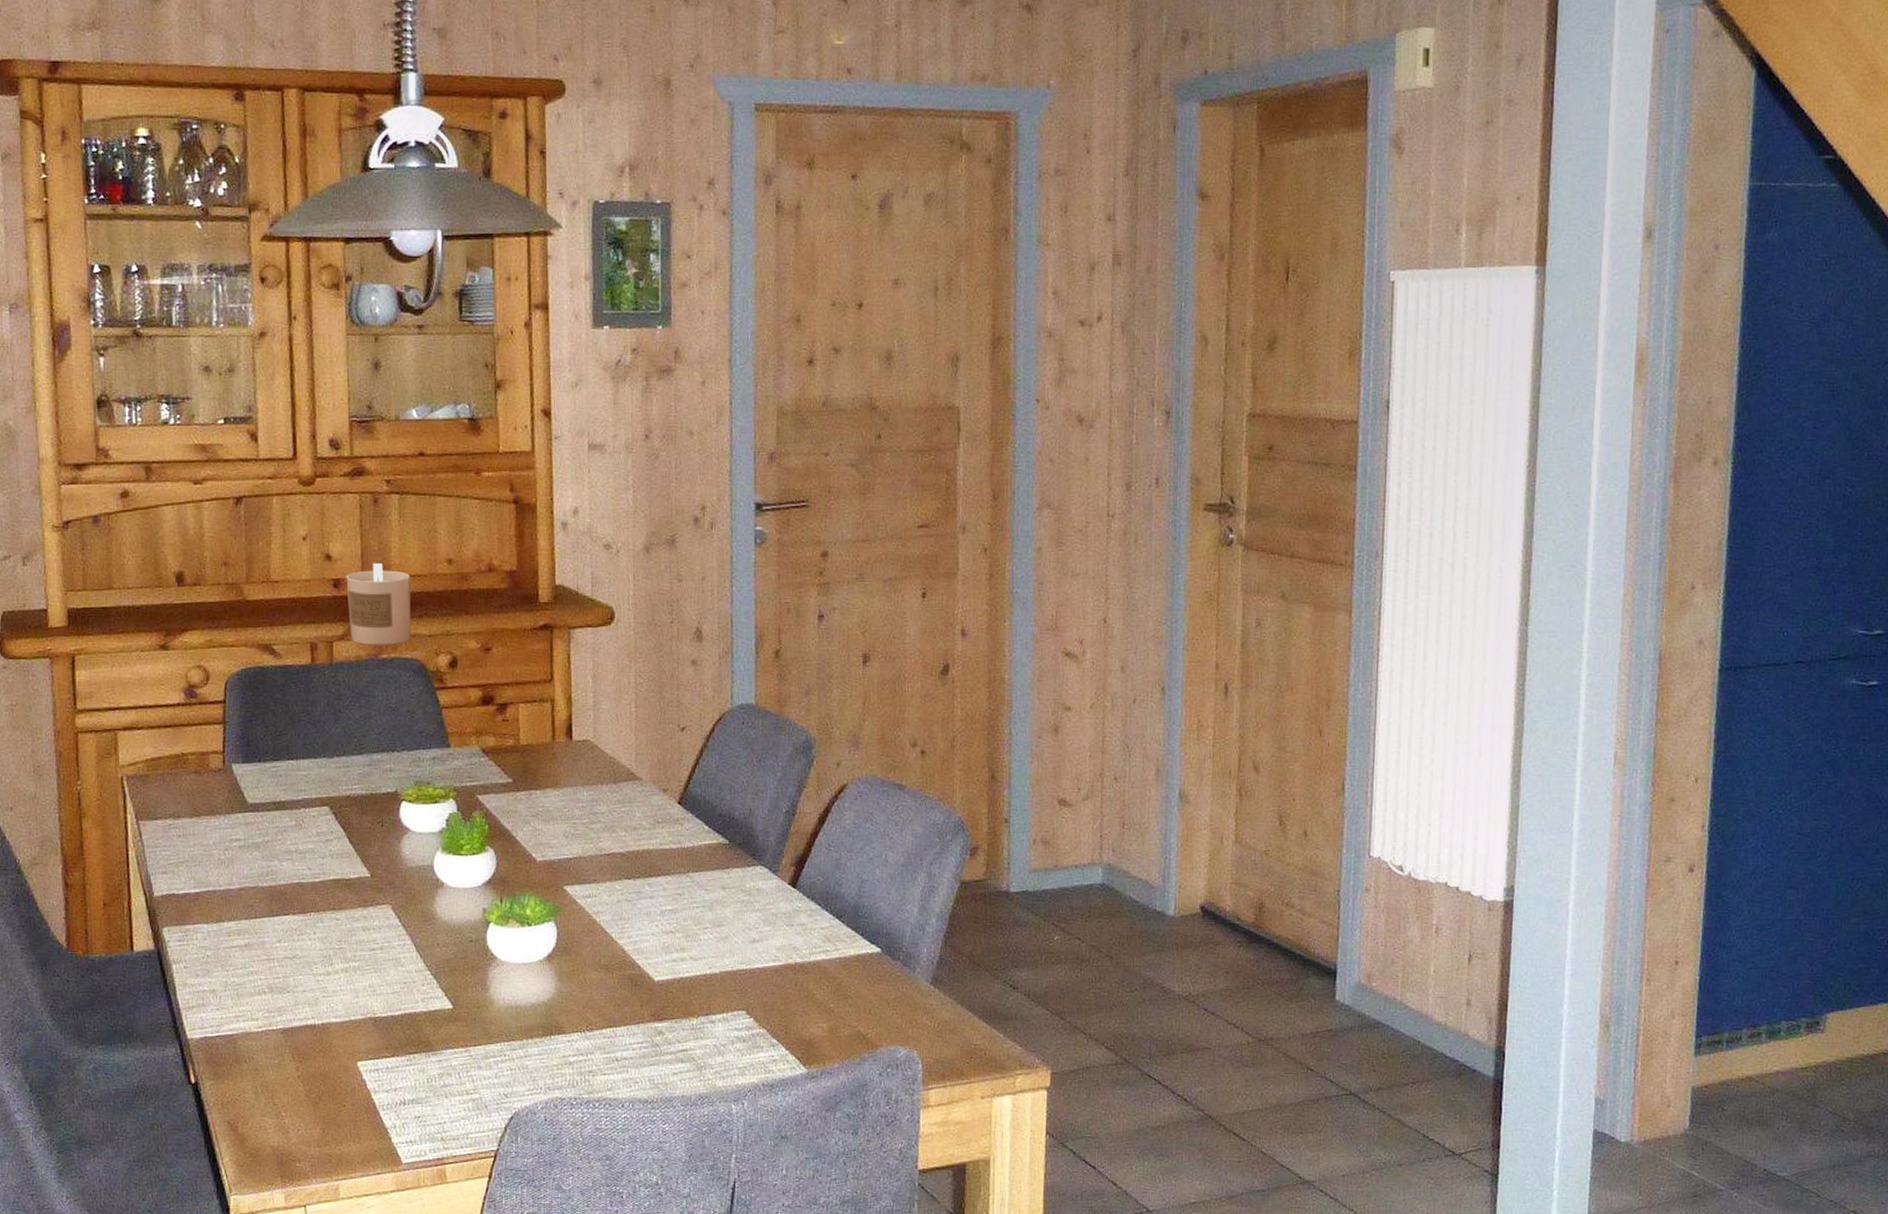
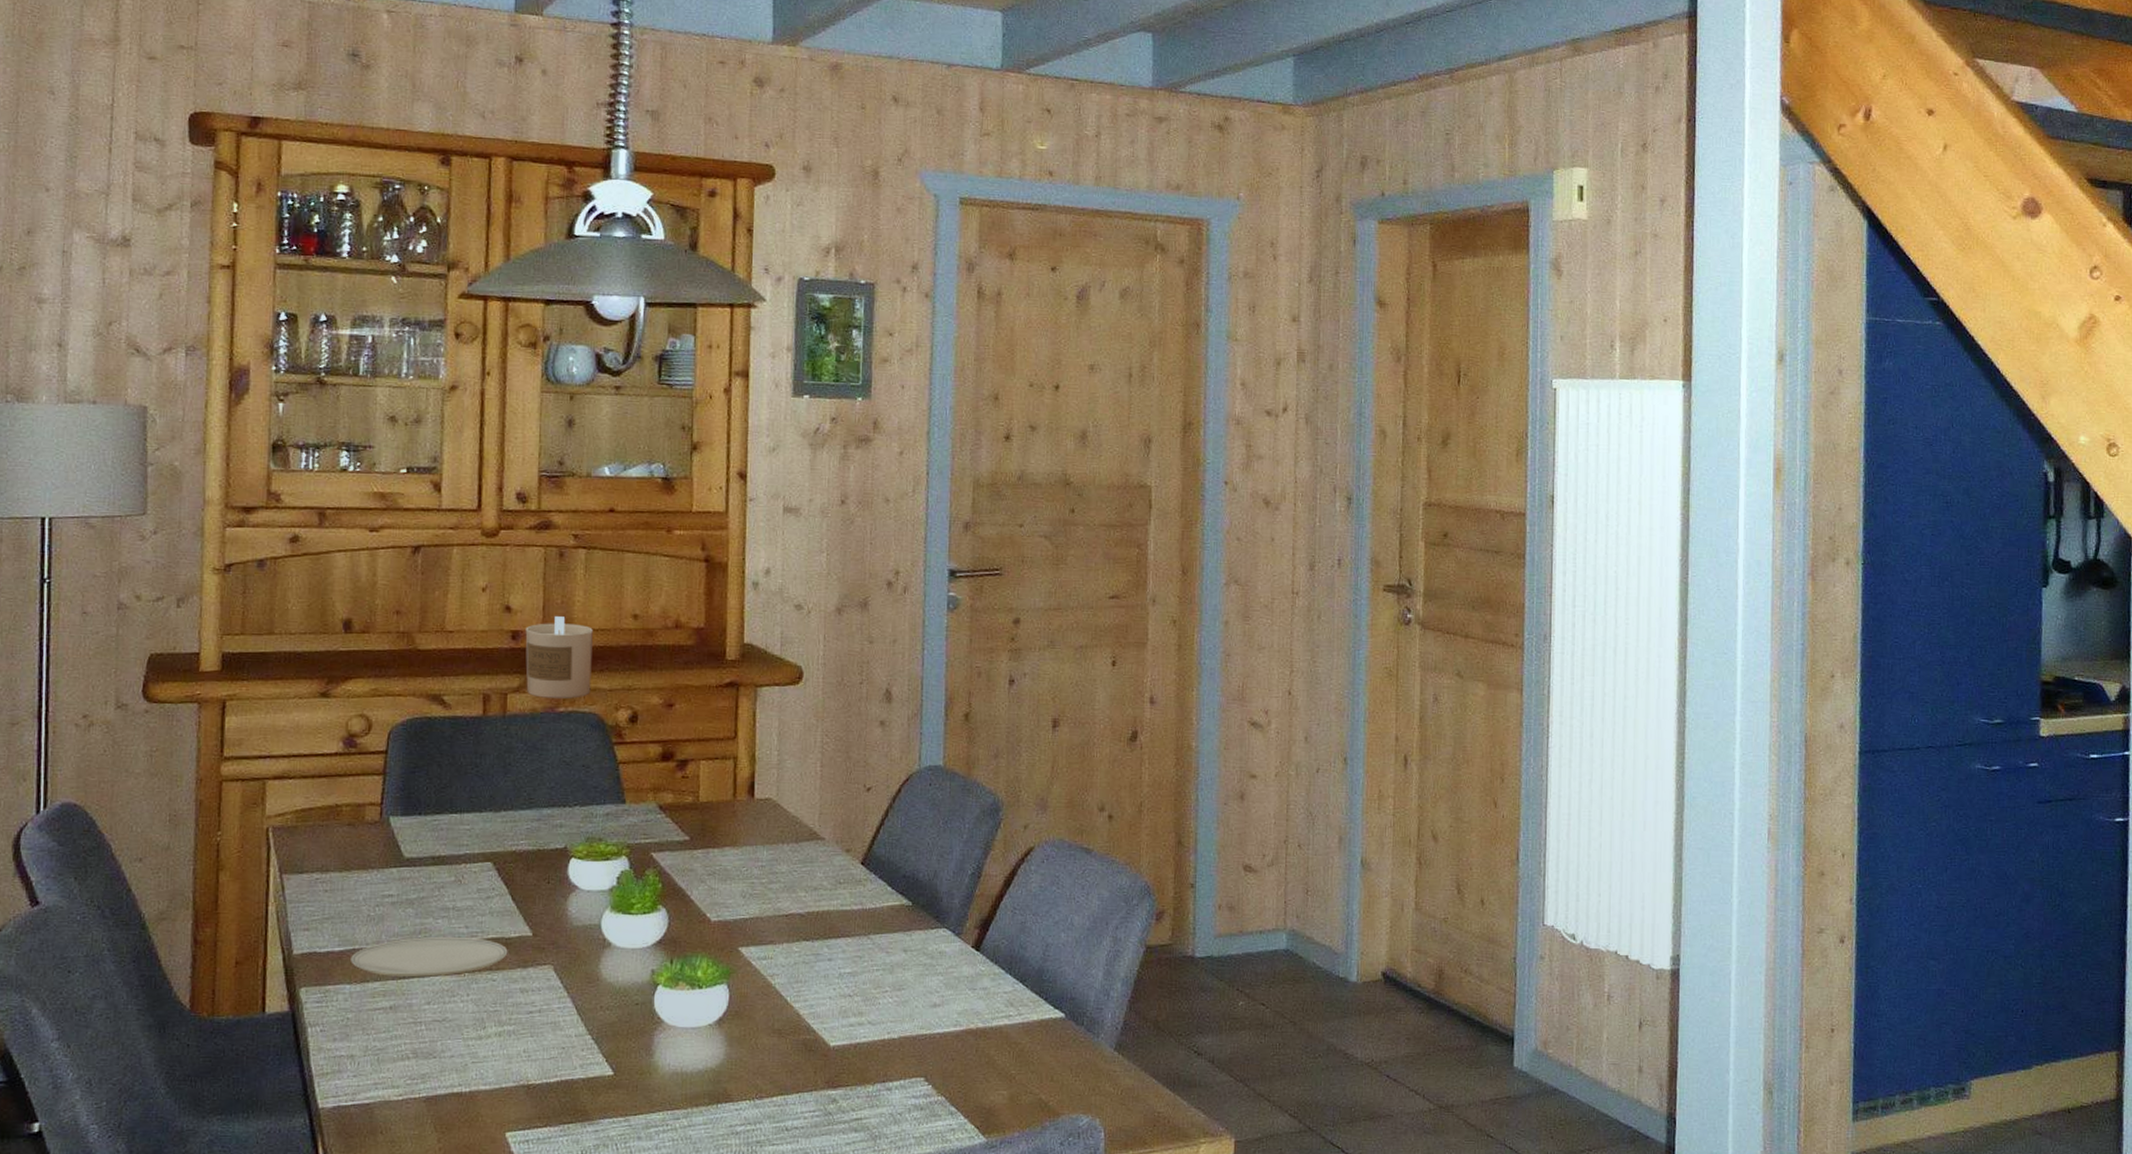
plate: none [206,878,349,916] -> present [351,936,508,977]

